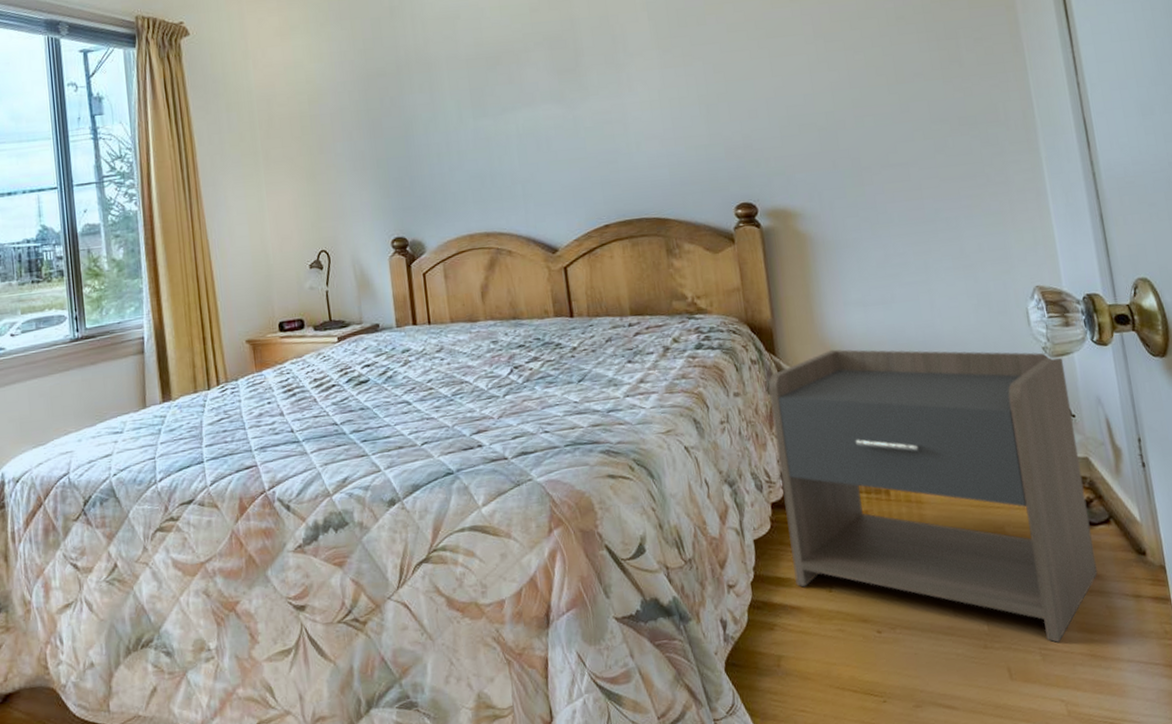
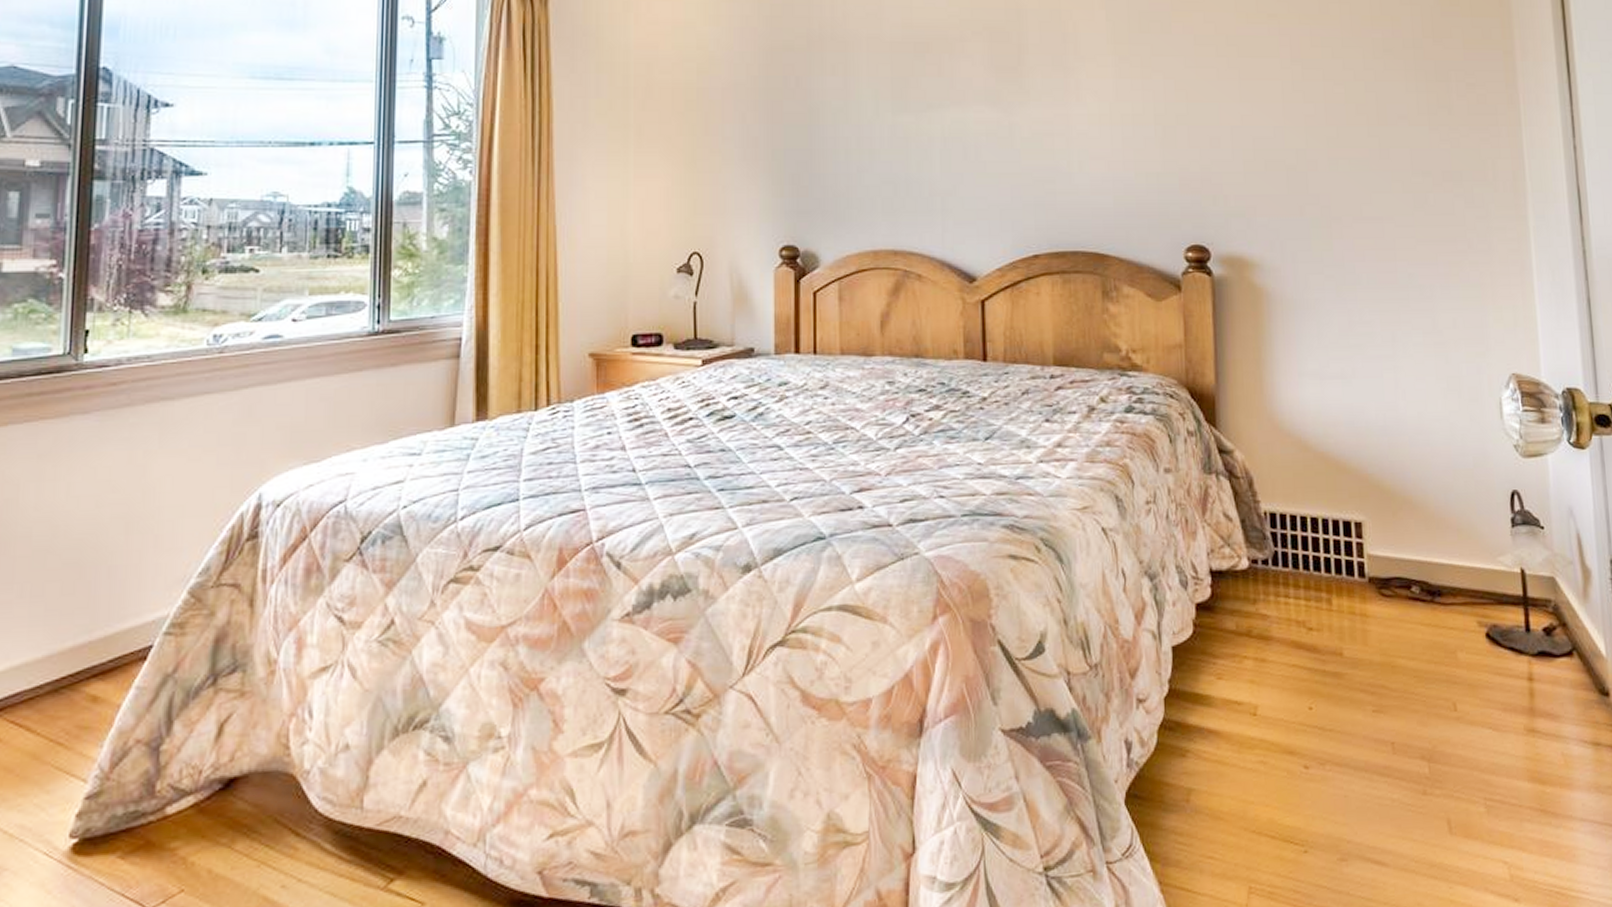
nightstand: present [768,349,1098,643] -> none [1205,426,1555,793]

